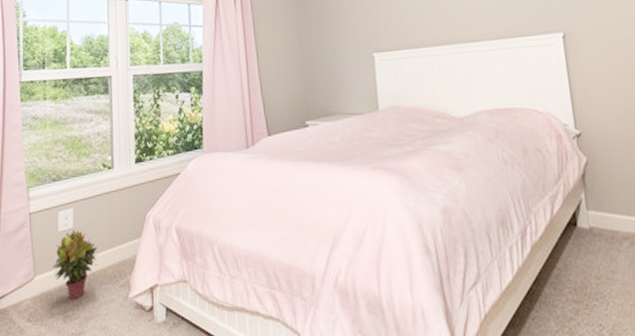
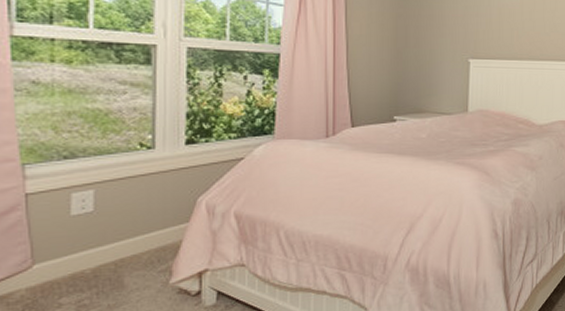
potted plant: present [51,230,99,300] -> none [59,214,130,288]

